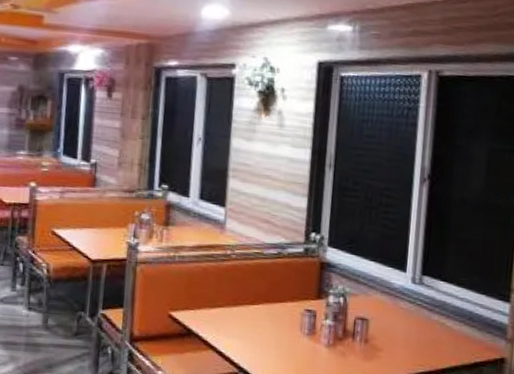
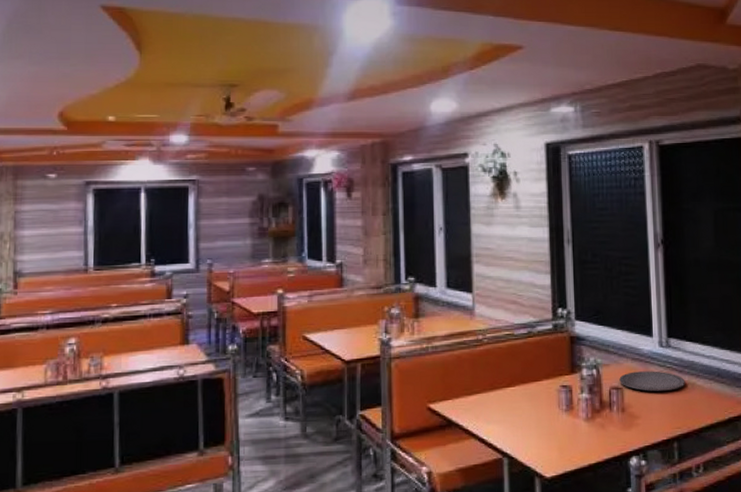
plate: none [366,304,434,328] -> present [619,371,685,391]

